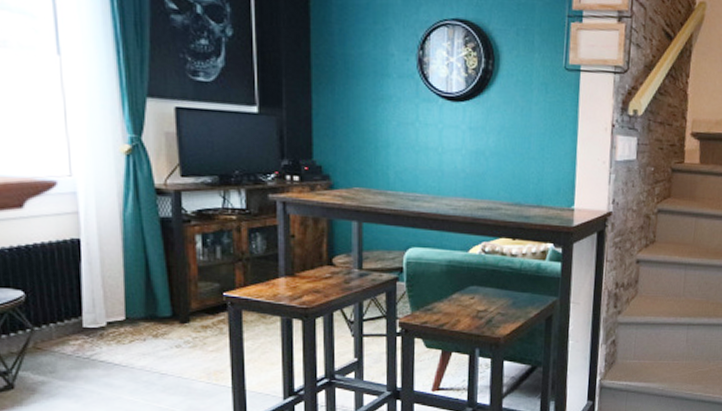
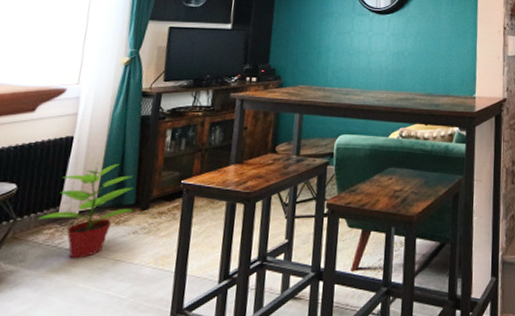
potted plant: none [59,270,171,371] -> present [38,163,134,259]

